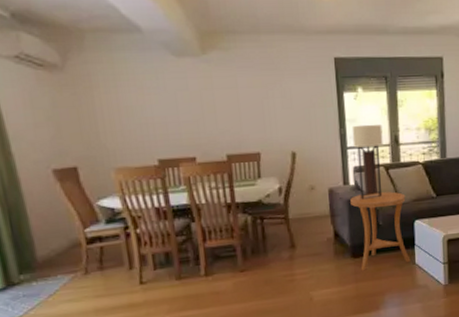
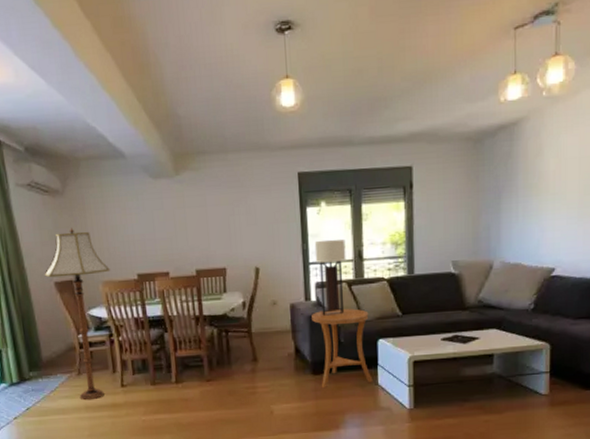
floor lamp: none [38,108,125,303] -> present [44,228,110,401]

